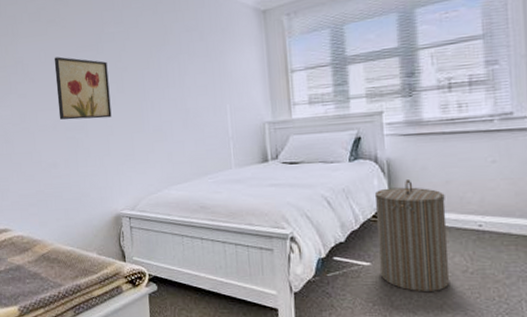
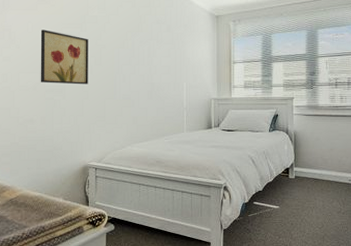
laundry hamper: present [374,180,450,291] -> none [284,147,330,227]

